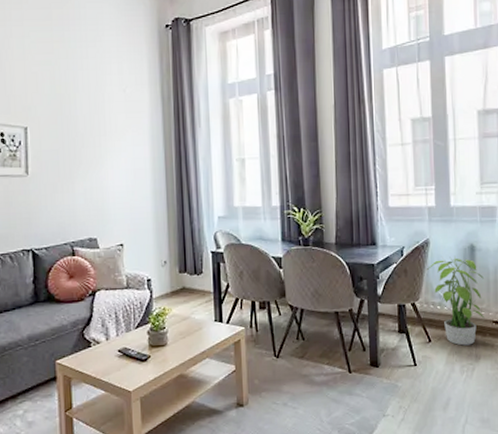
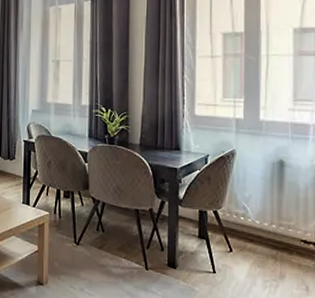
potted plant: present [425,255,485,346] -> none [229,168,293,261]

